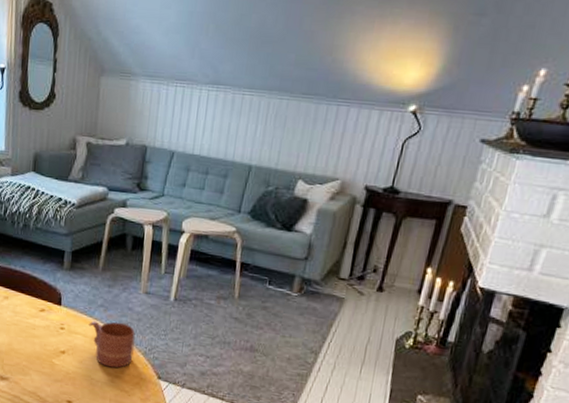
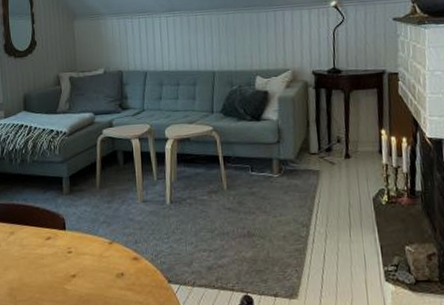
mug: present [88,321,135,368] -> none [94,234,142,282]

